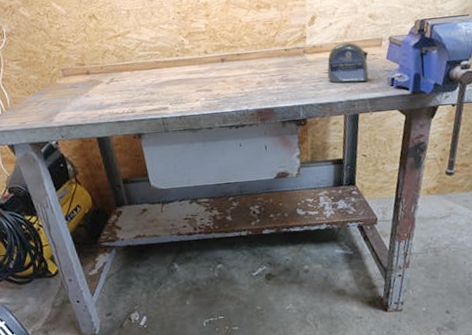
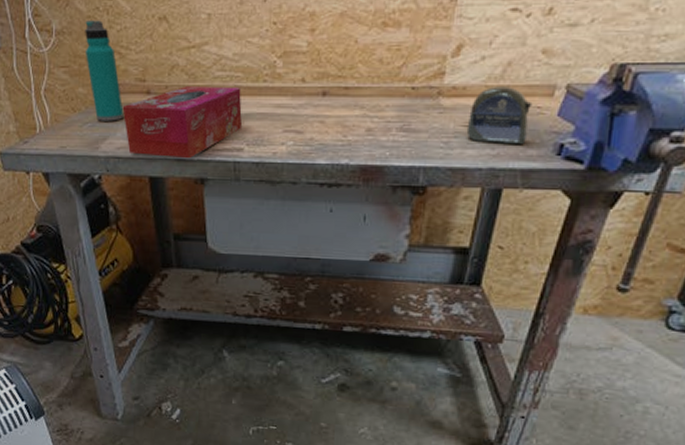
water bottle: none [30,22,70,99] -> present [85,20,124,121]
tissue box: none [68,62,164,122] -> present [122,86,242,159]

